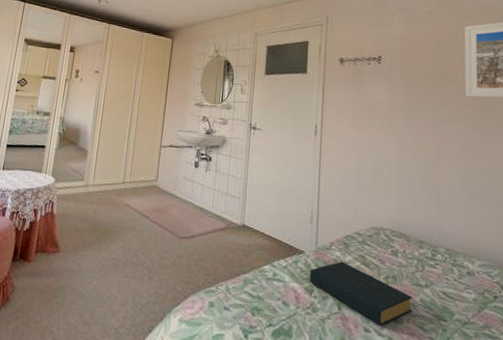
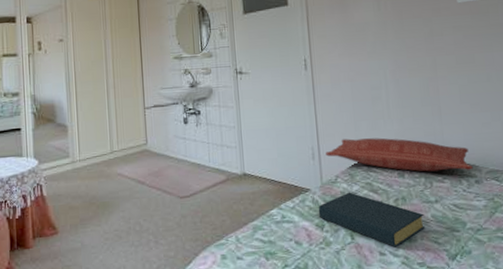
pillow: none [324,208,466,260] -> present [325,137,473,172]

